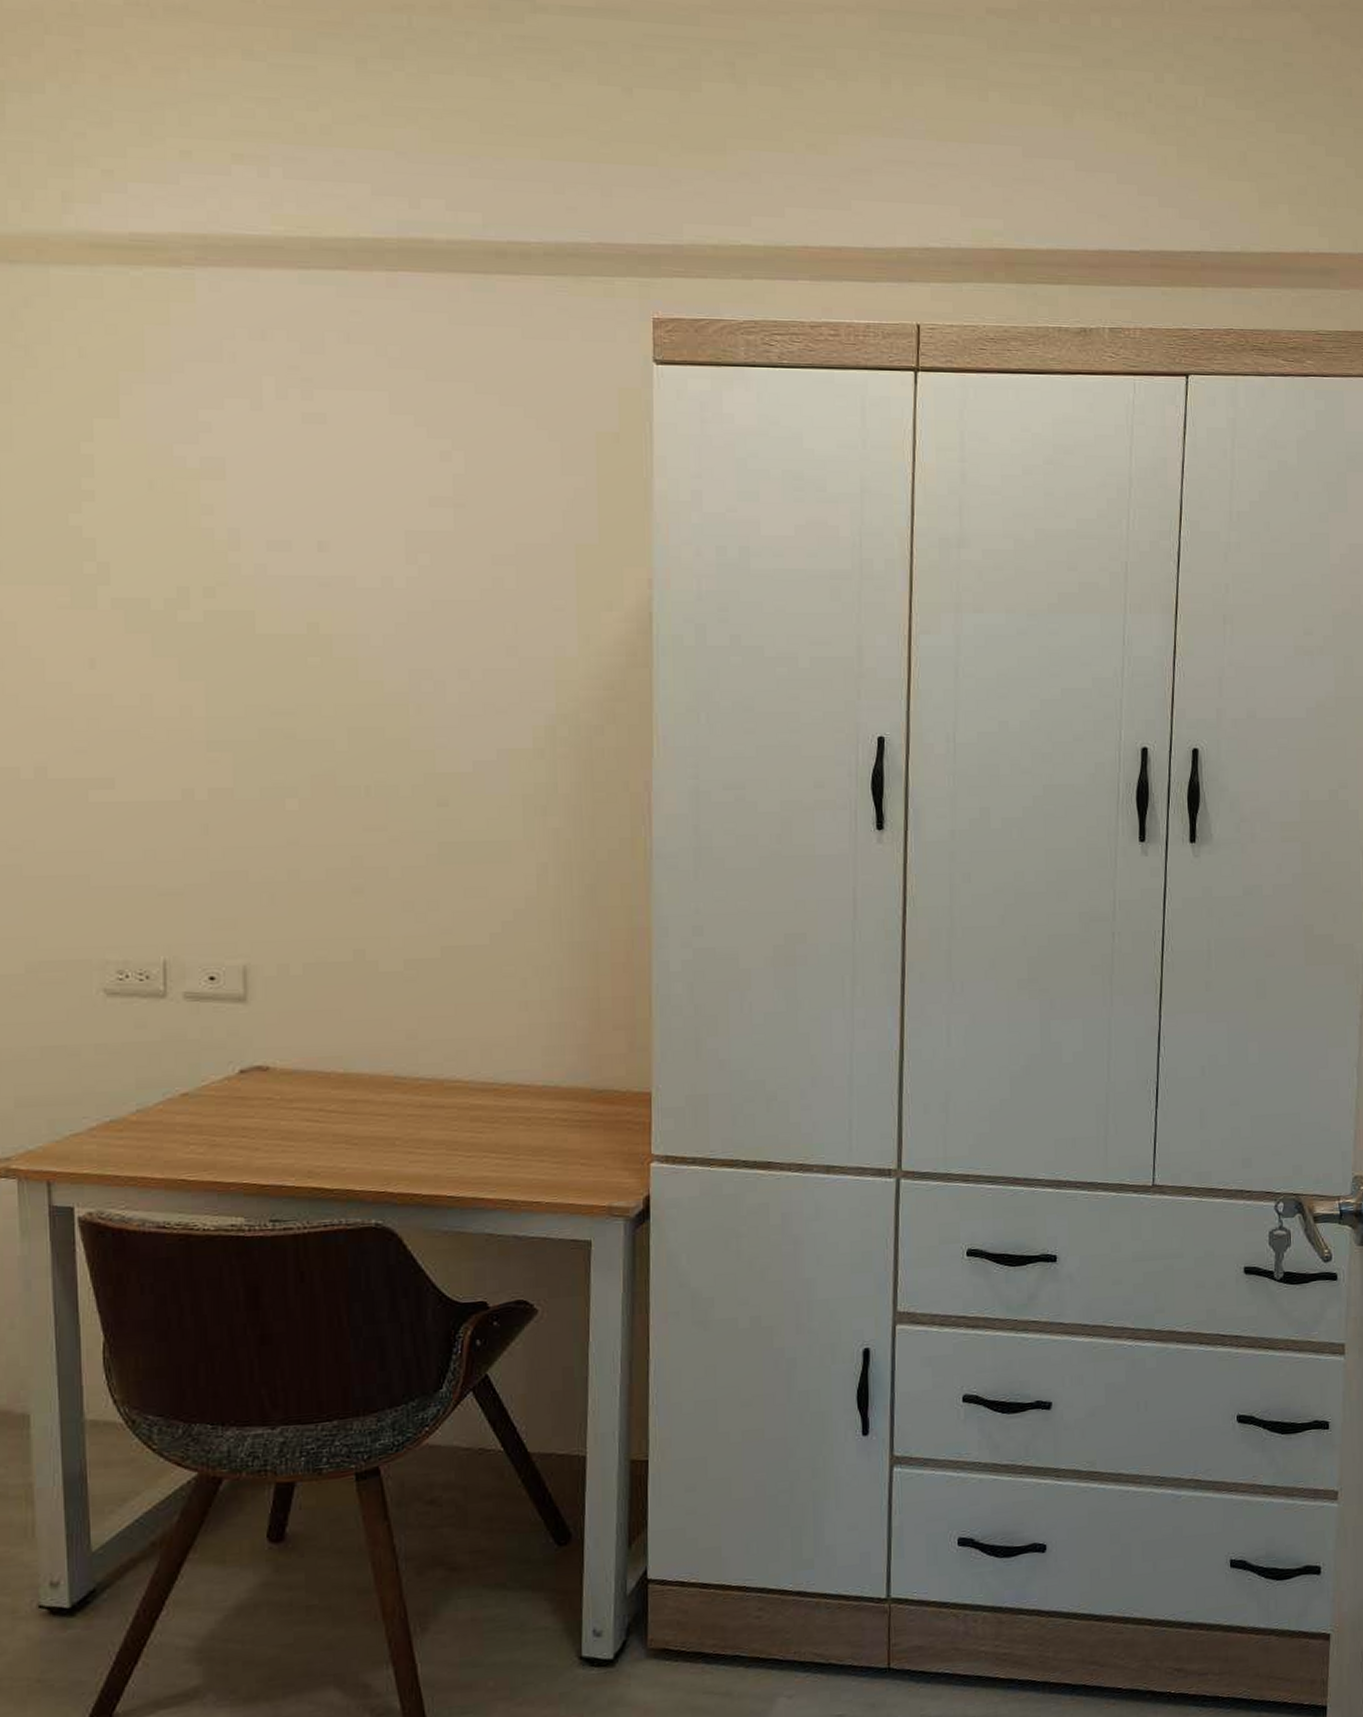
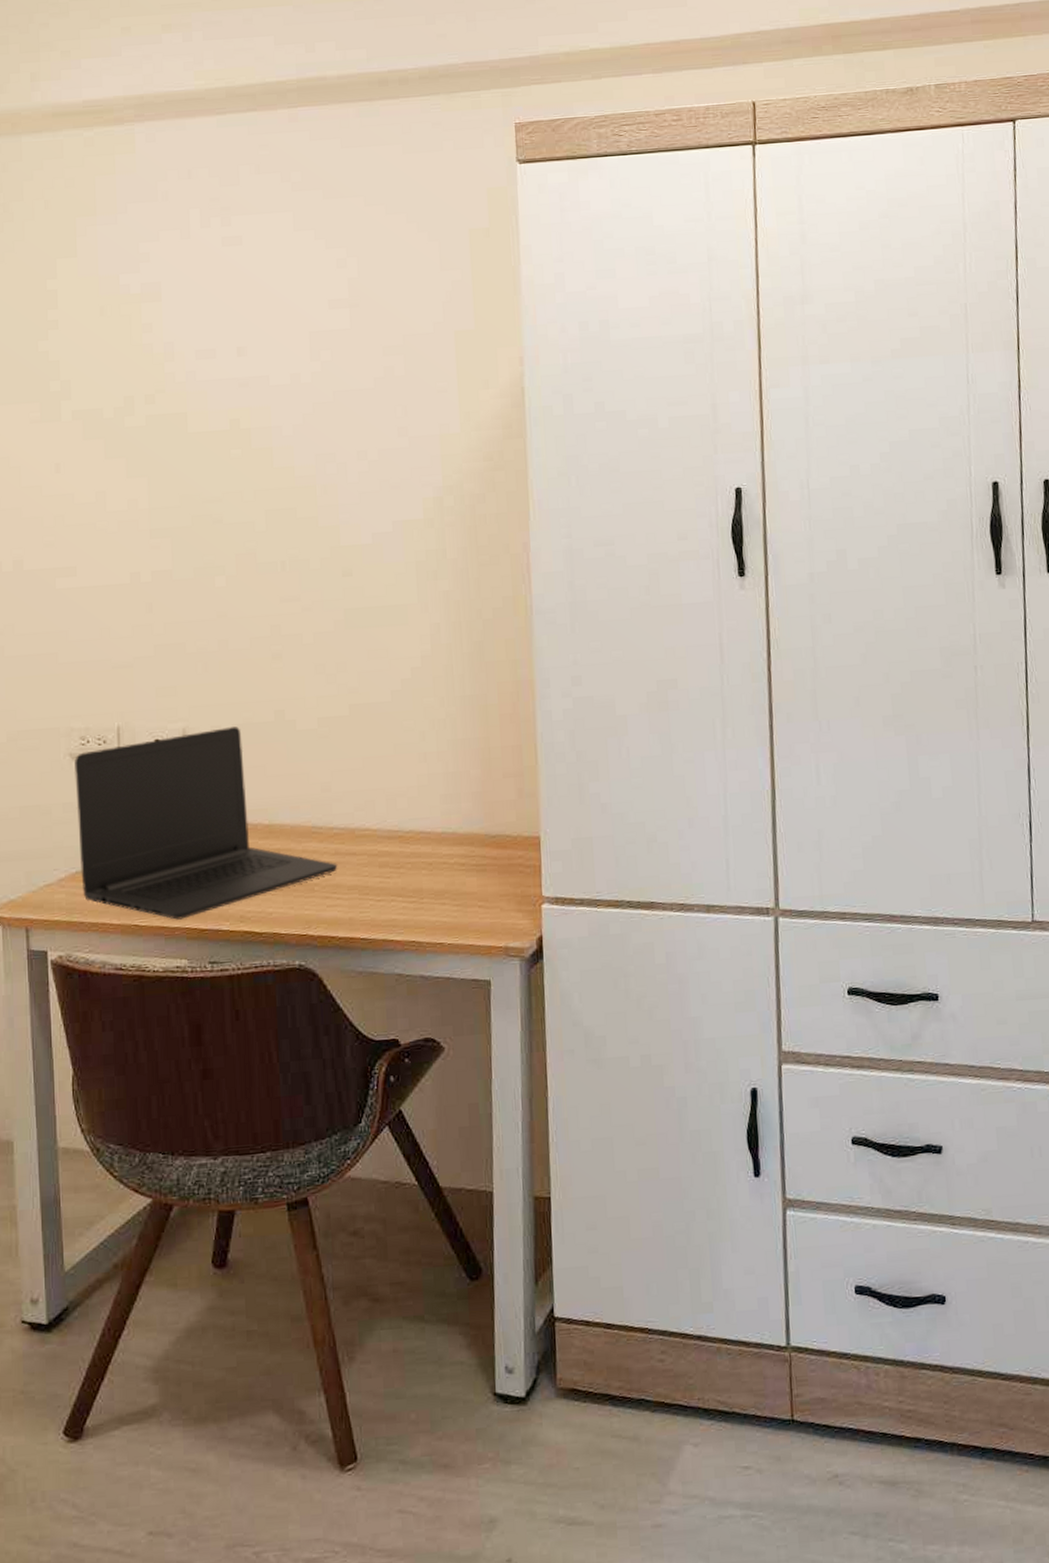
laptop: none [110,966,423,1175] -> present [74,726,338,920]

